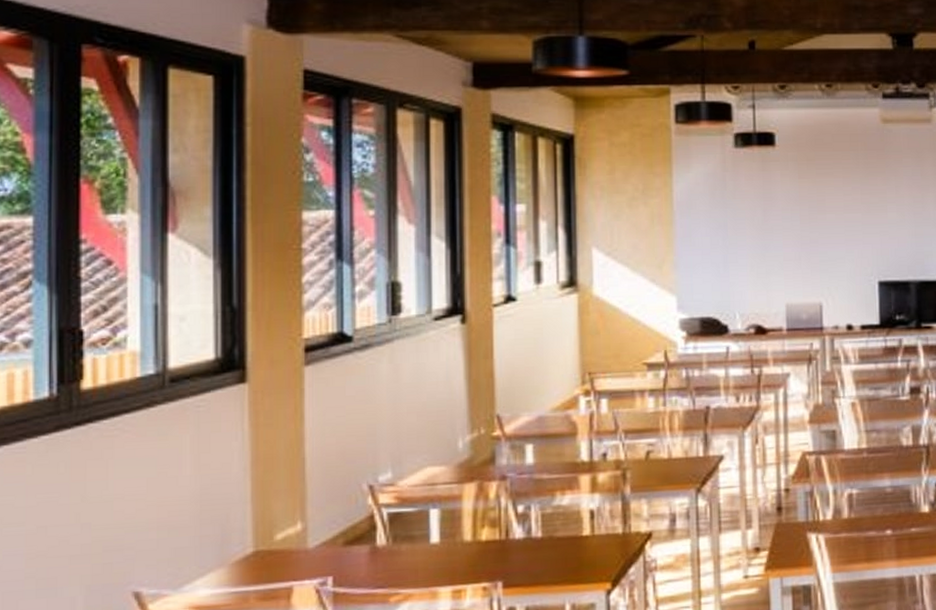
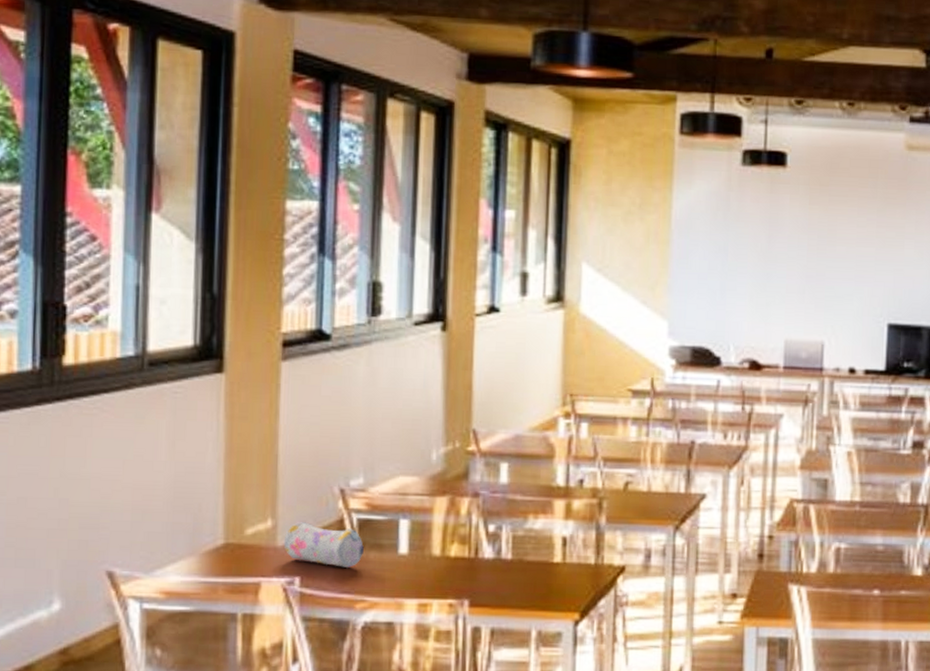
pencil case: none [314,522,395,563] -> present [283,522,364,568]

